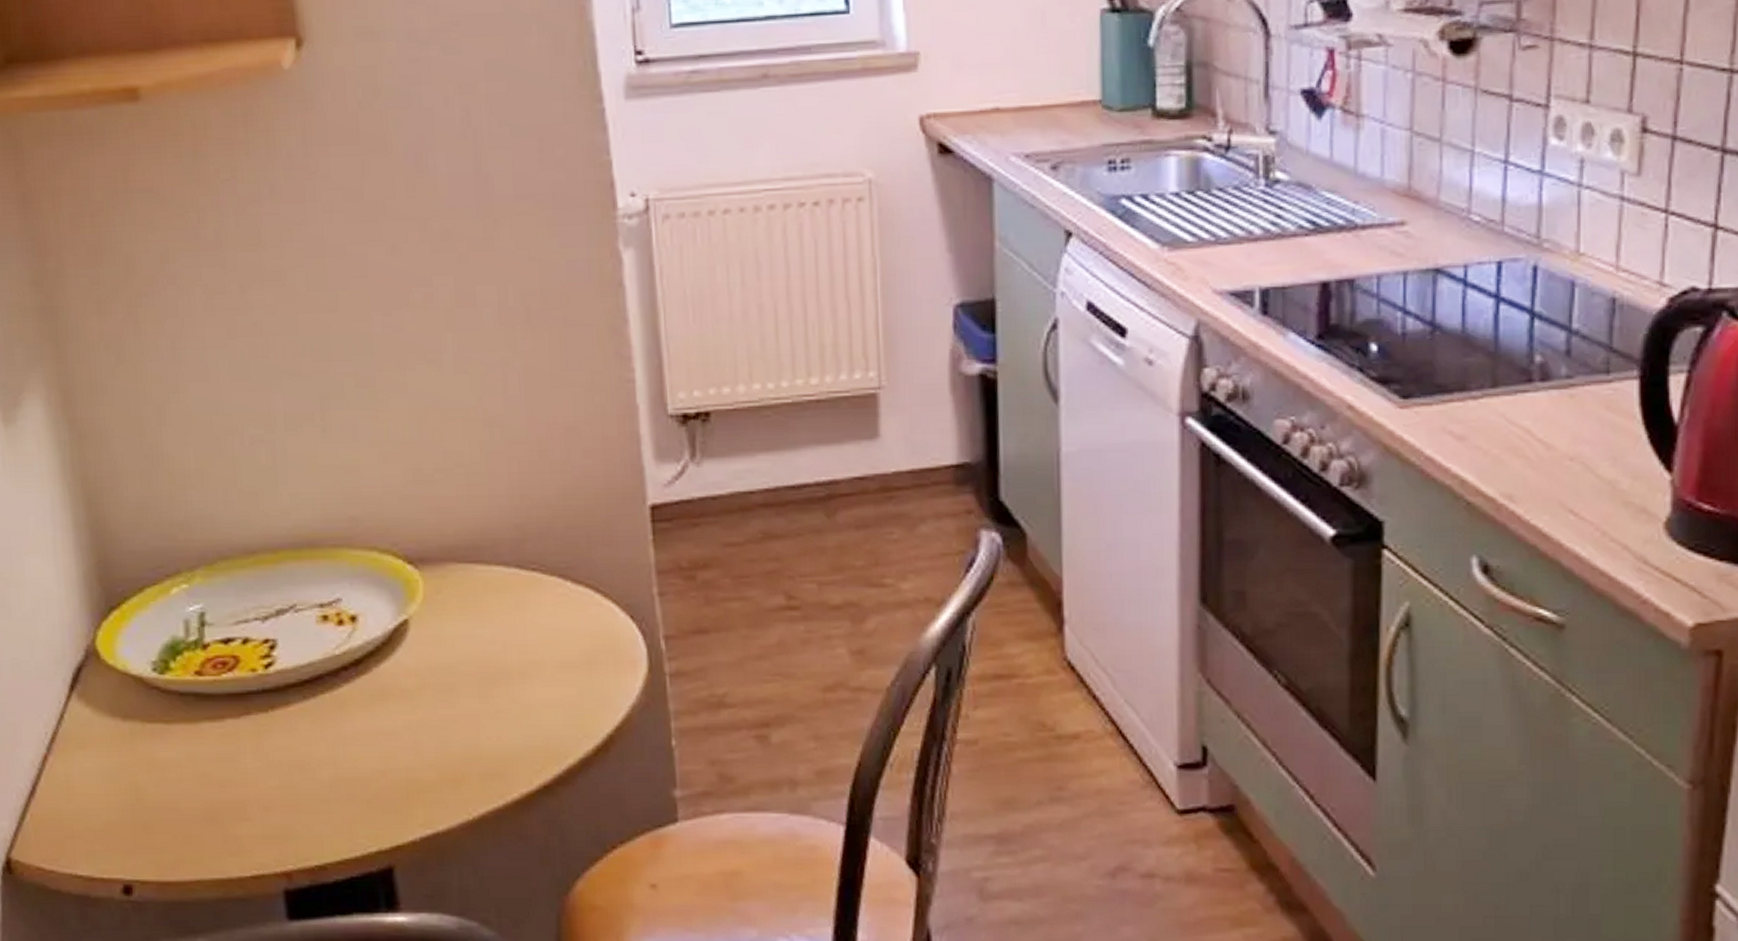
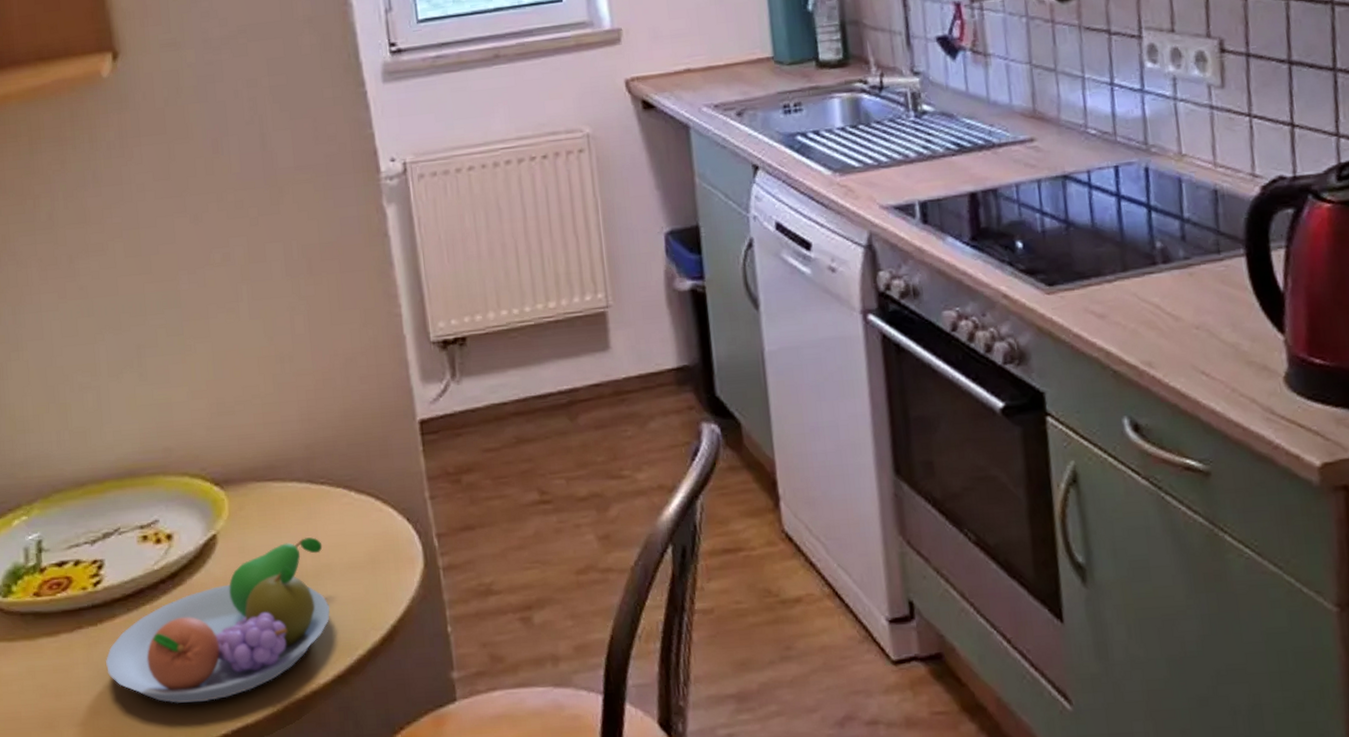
fruit bowl: none [278,630,538,804] -> present [106,537,330,704]

